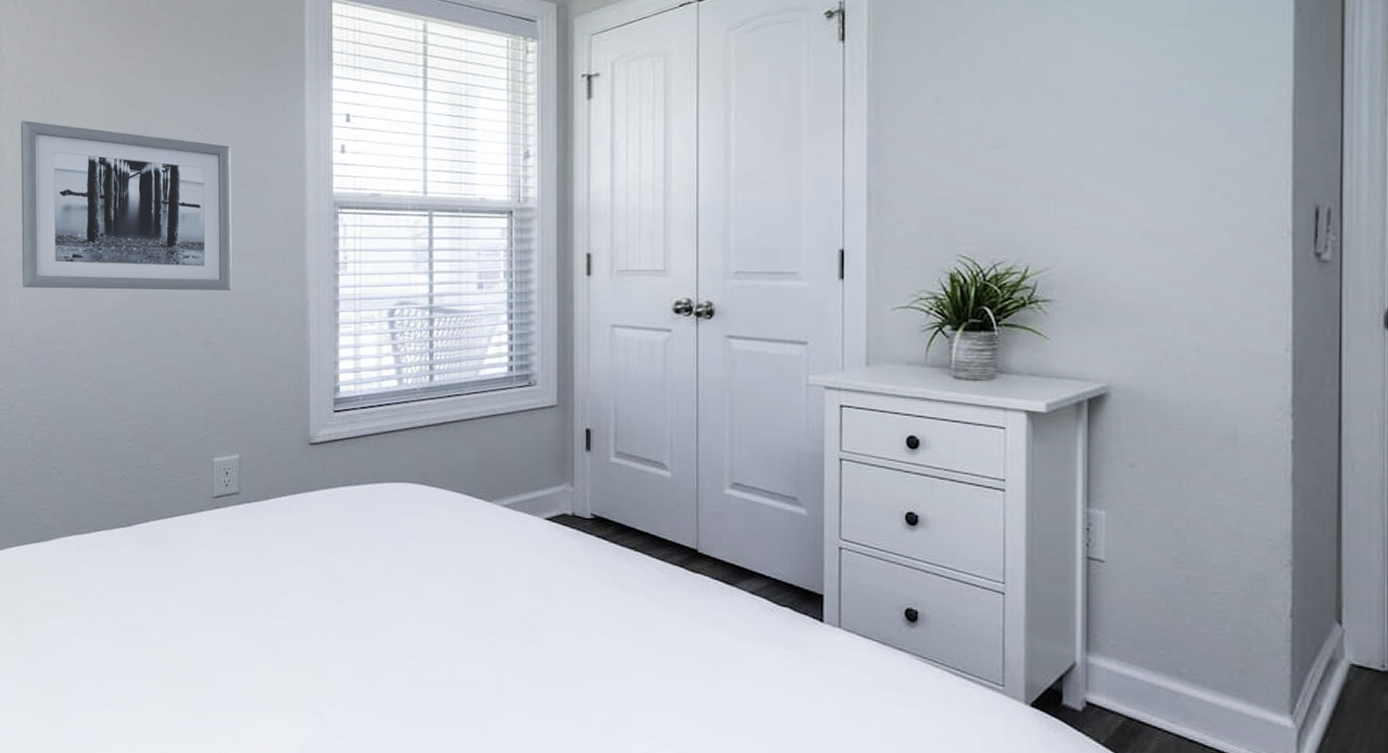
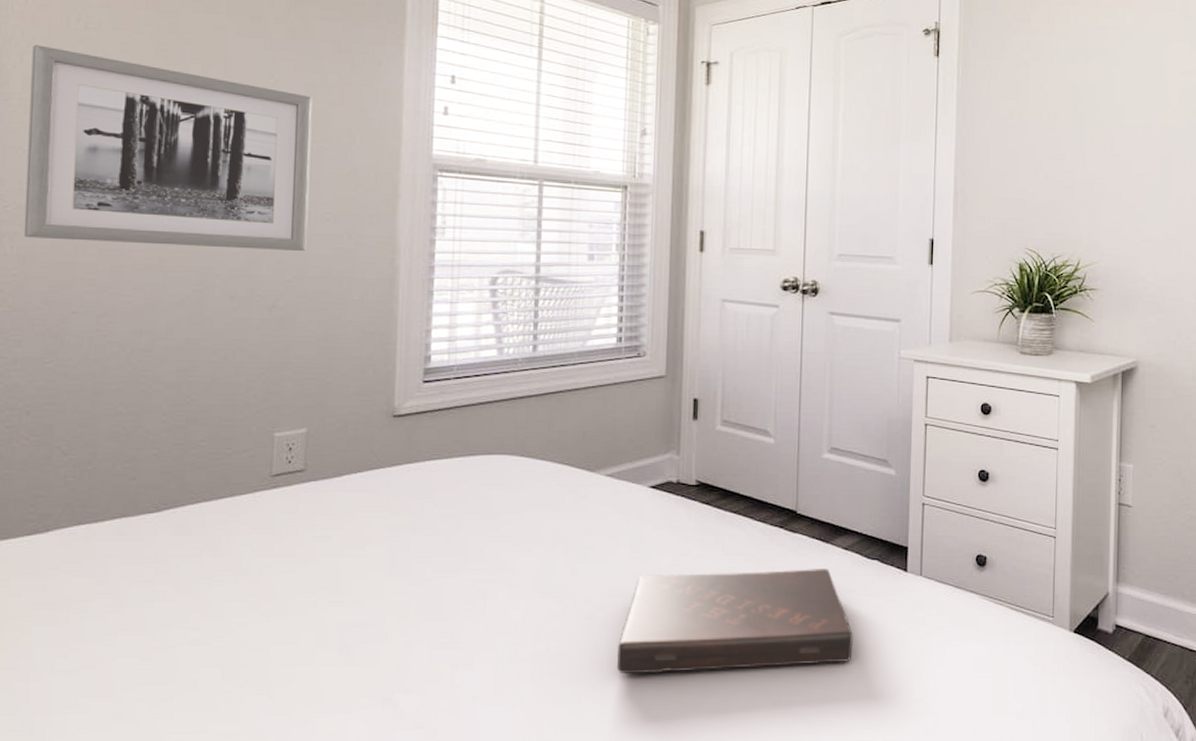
book: none [520,608,765,717] -> present [617,569,854,674]

